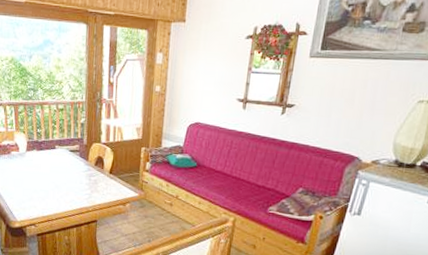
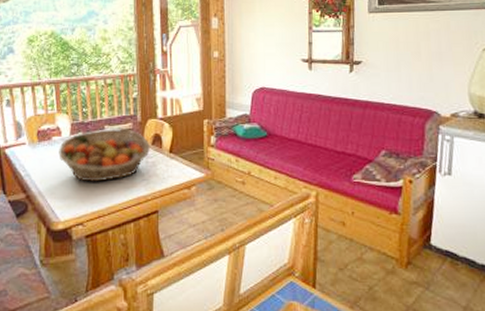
fruit basket: none [16,148,93,193] -> present [58,129,150,182]

